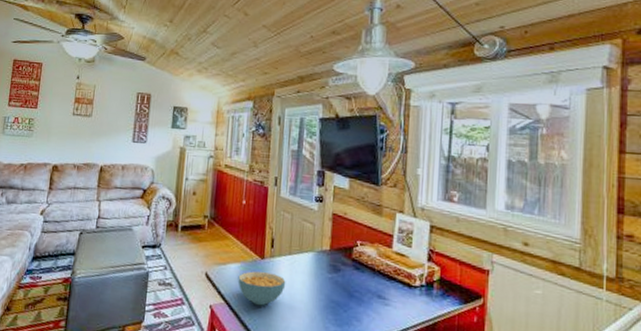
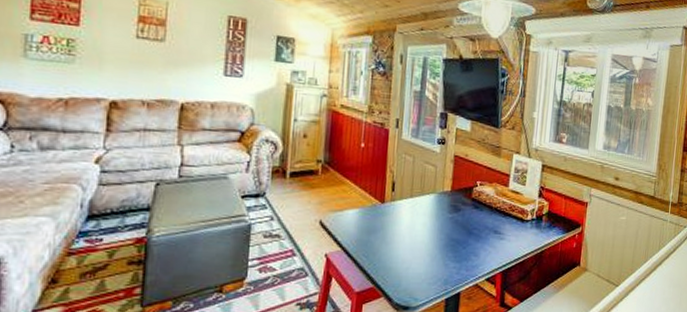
cereal bowl: present [238,271,286,306] -> none [356,216,407,250]

